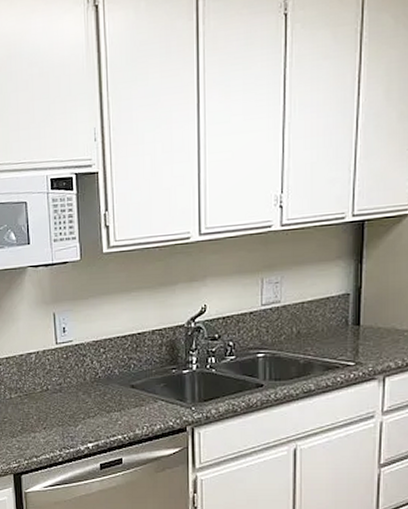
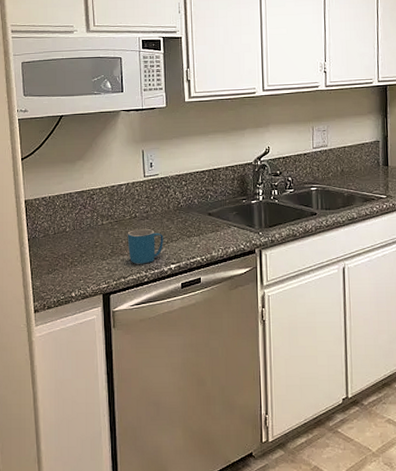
mug: none [38,402,79,442] -> present [127,228,163,264]

